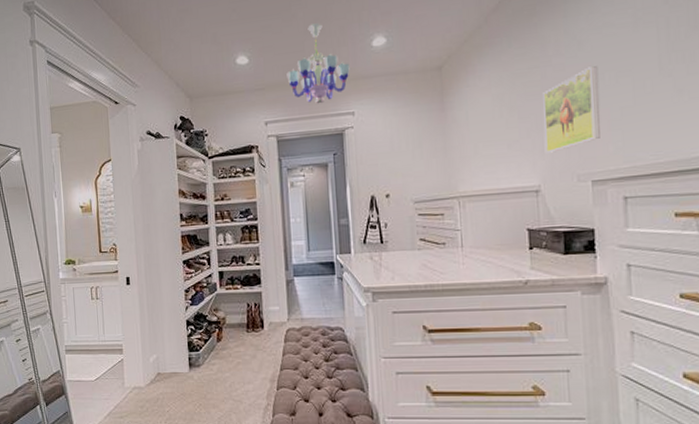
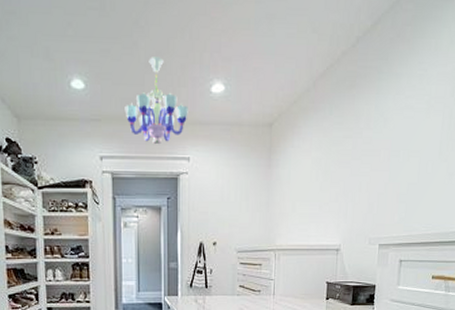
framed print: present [543,66,600,153] -> none [347,143,396,217]

